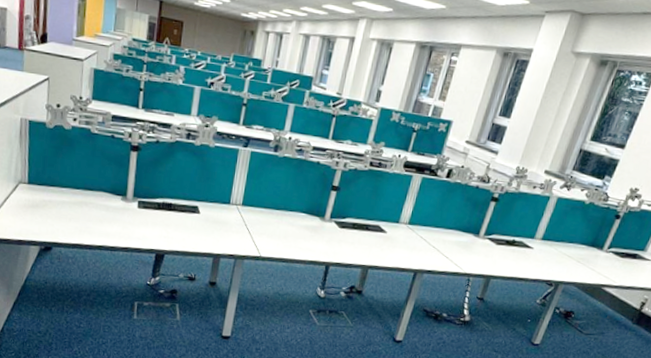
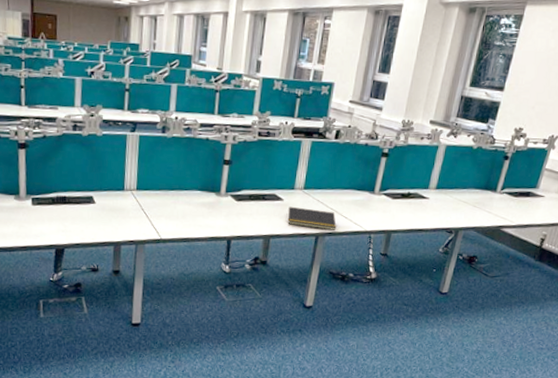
notepad: none [388,240,437,269] -> present [286,206,337,230]

